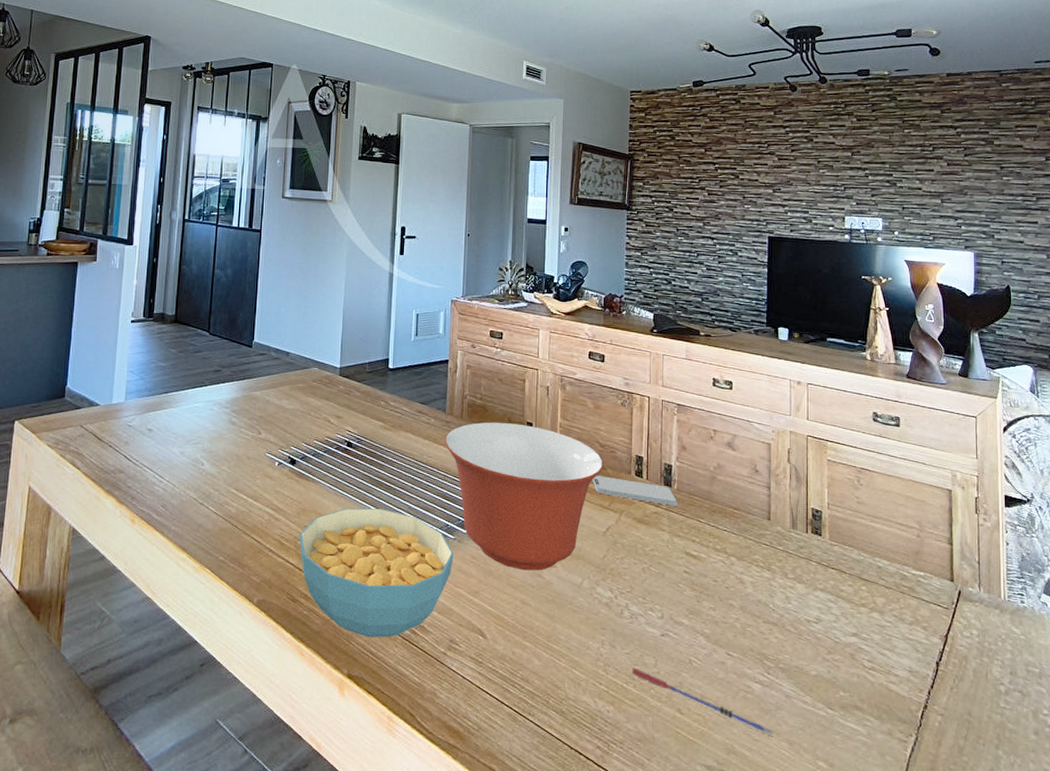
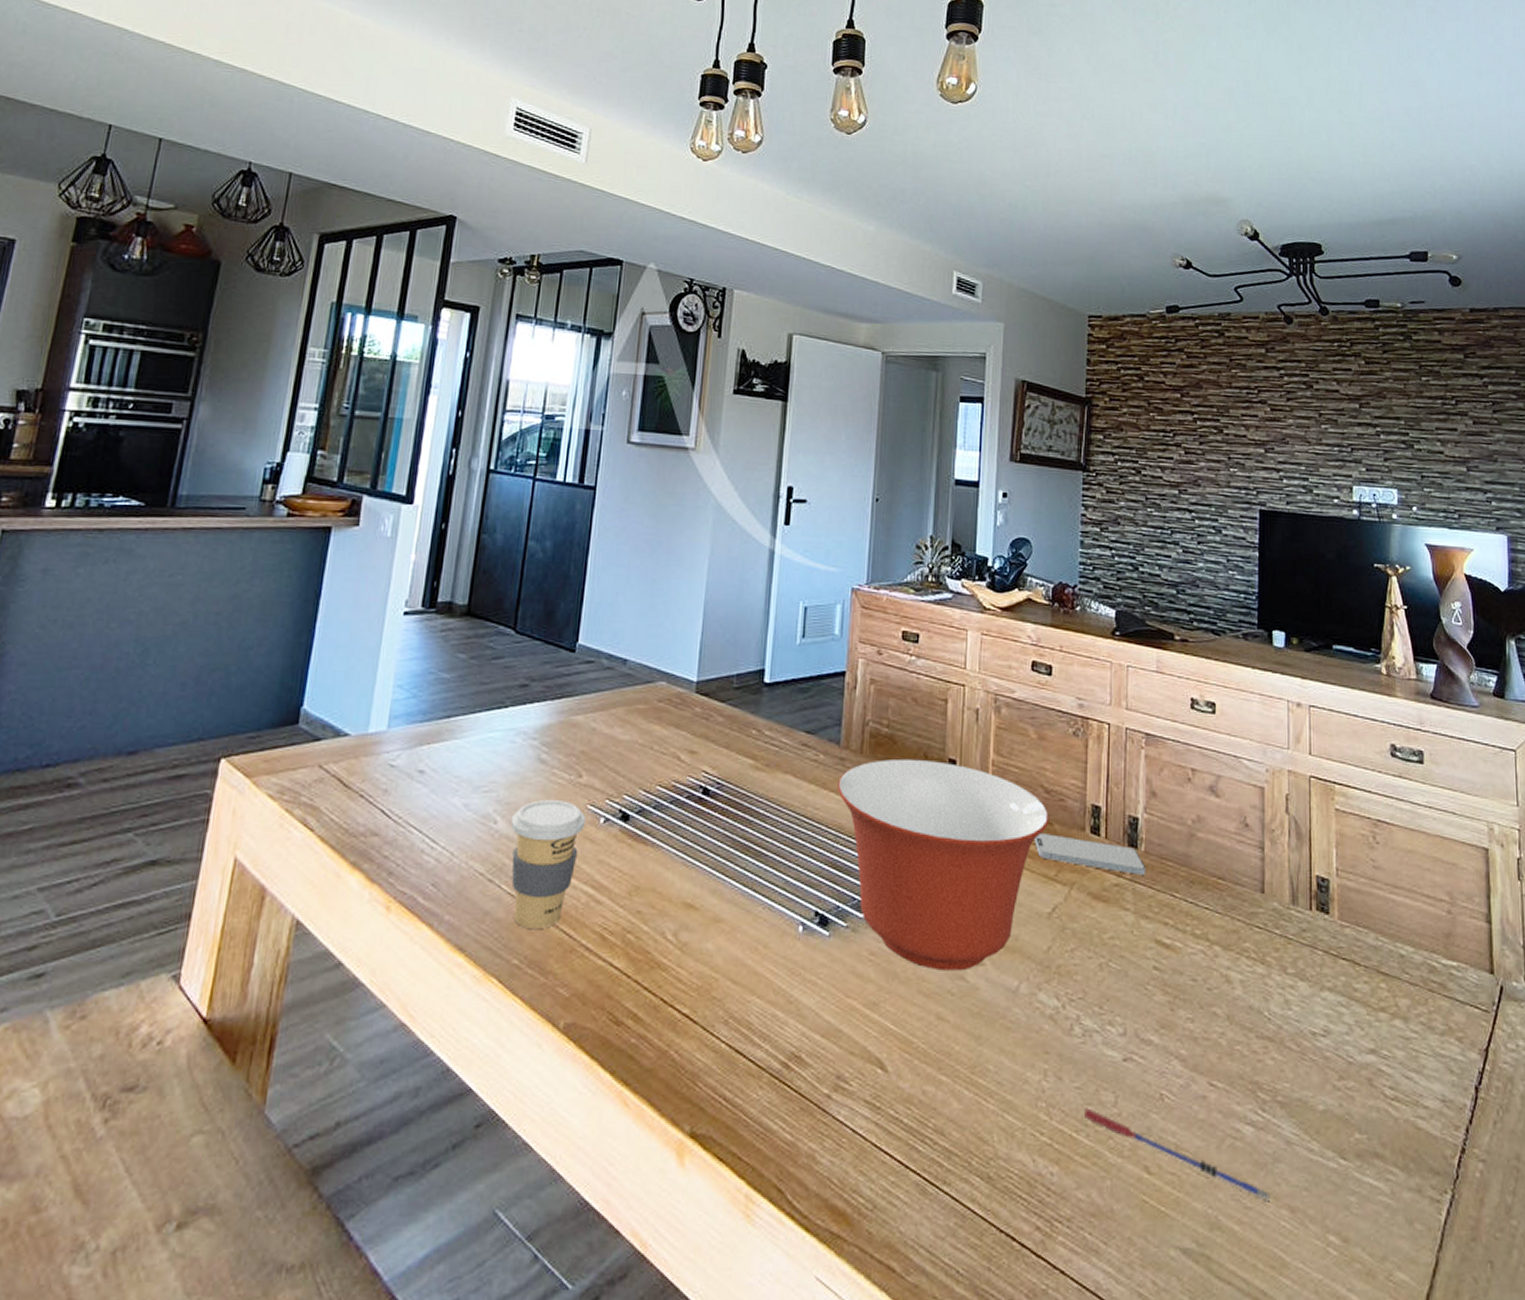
coffee cup: none [213,450,265,536] -> present [510,800,586,928]
cereal bowl: present [299,508,454,638] -> none [629,884,845,1075]

